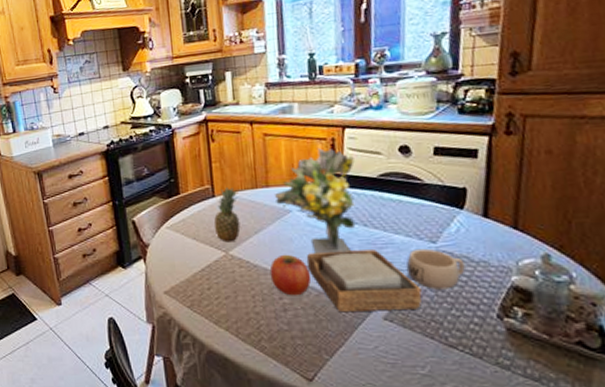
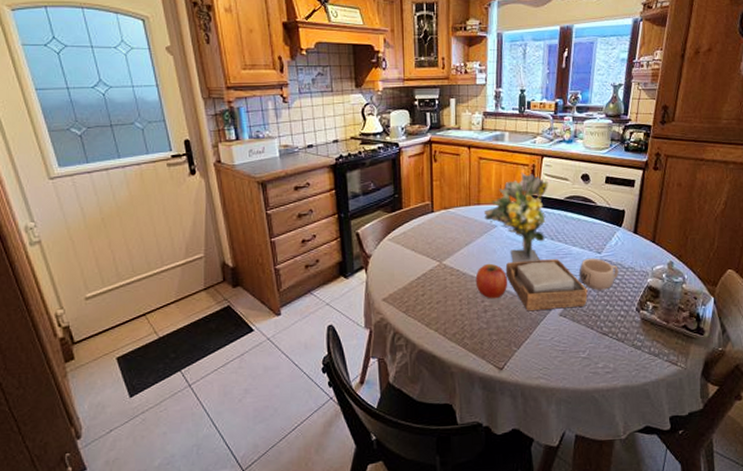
fruit: present [214,187,240,243] -> none [431,204,454,253]

